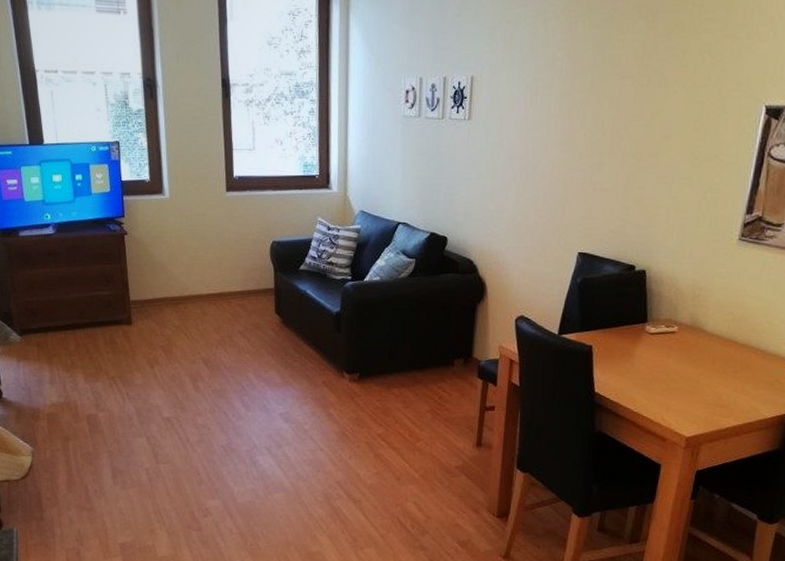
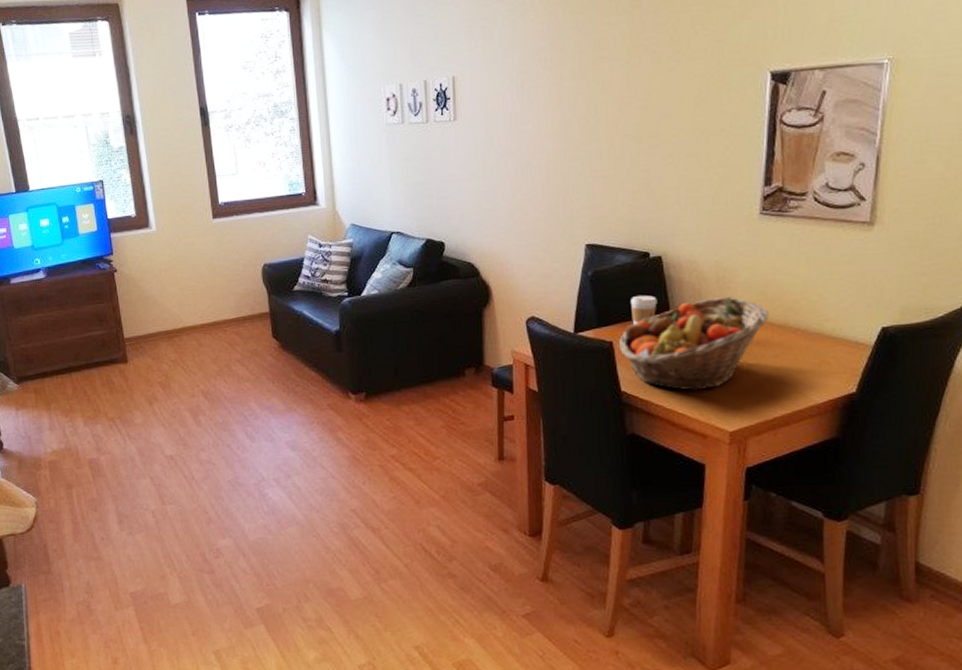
fruit basket: none [597,313,735,398] -> present [618,297,769,391]
coffee cup: none [612,304,637,333] -> present [631,295,657,325]

